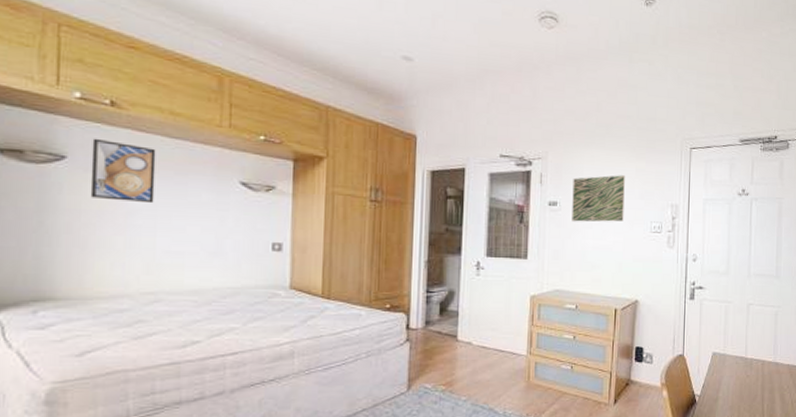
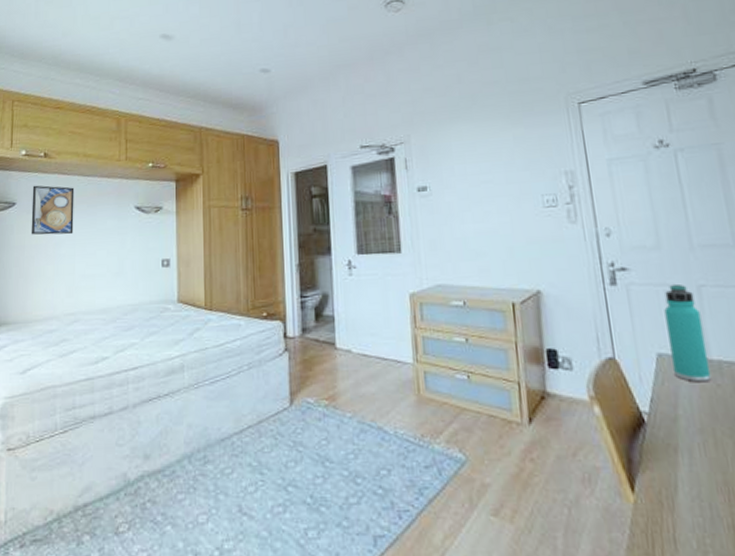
wall art: present [572,175,625,222] -> none [441,146,508,206]
thermos bottle: none [722,301,746,374] -> present [664,283,712,383]

